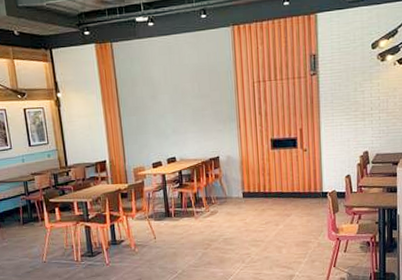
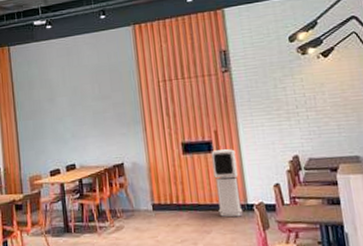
air purifier: none [296,144,319,203] -> present [211,148,243,217]

